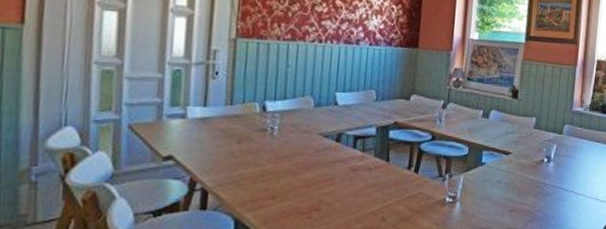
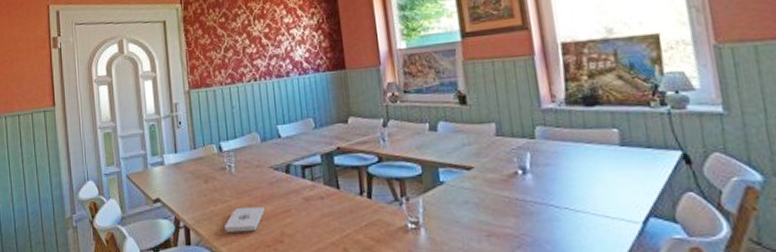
notepad: none [253,172,305,198] -> present [224,206,265,232]

